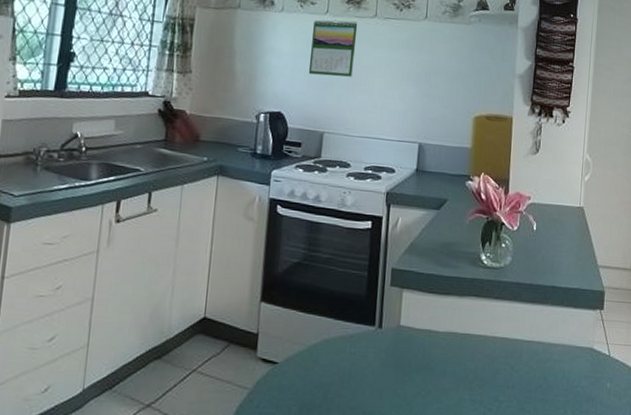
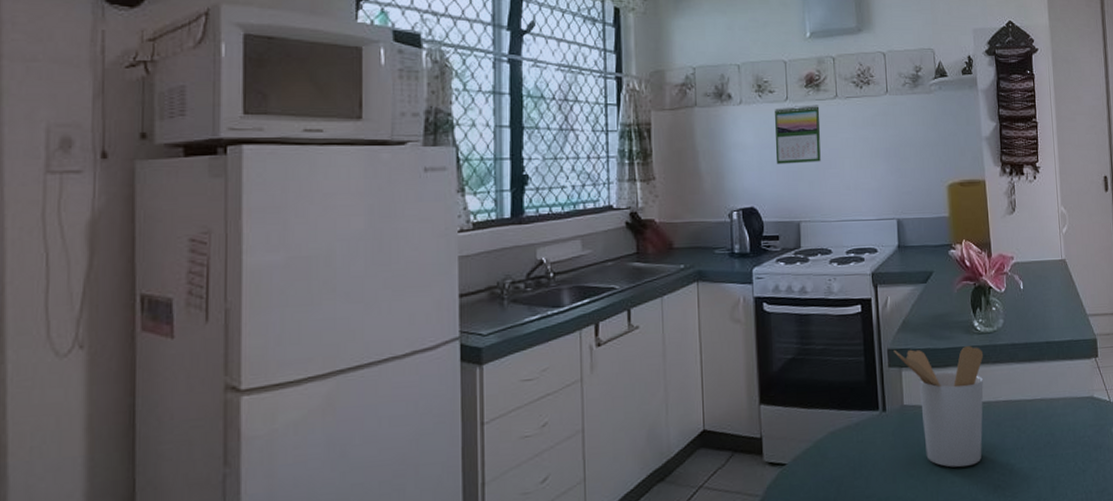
utensil holder: none [397,271,487,396] -> present [894,346,984,467]

